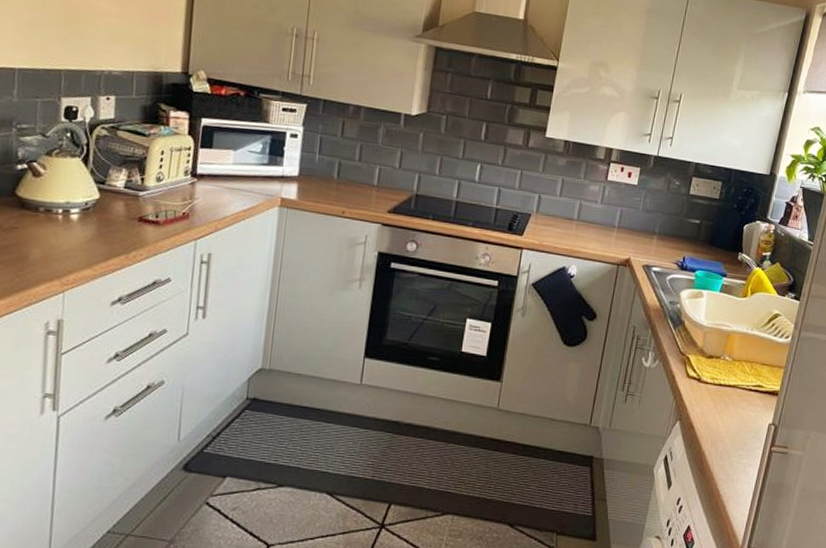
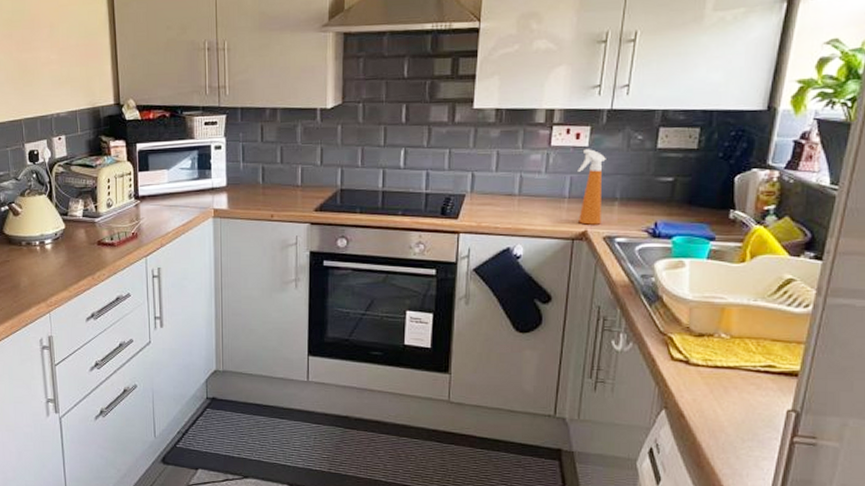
spray bottle: none [624,187,650,254] -> present [578,149,606,225]

